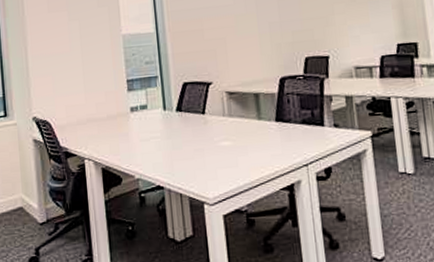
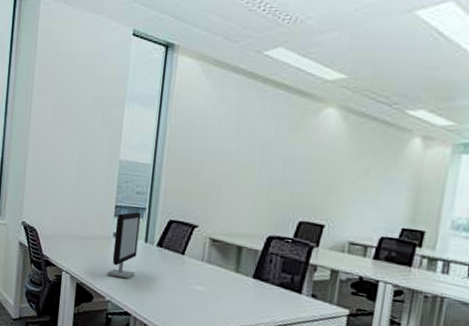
computer monitor: none [130,82,160,153] -> present [107,212,141,279]

